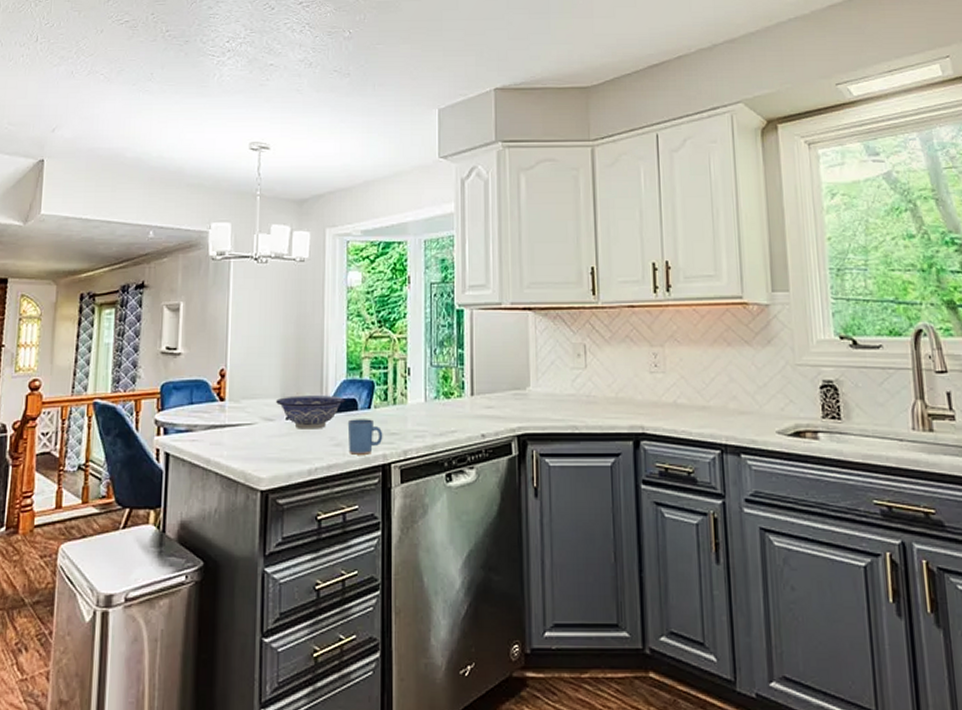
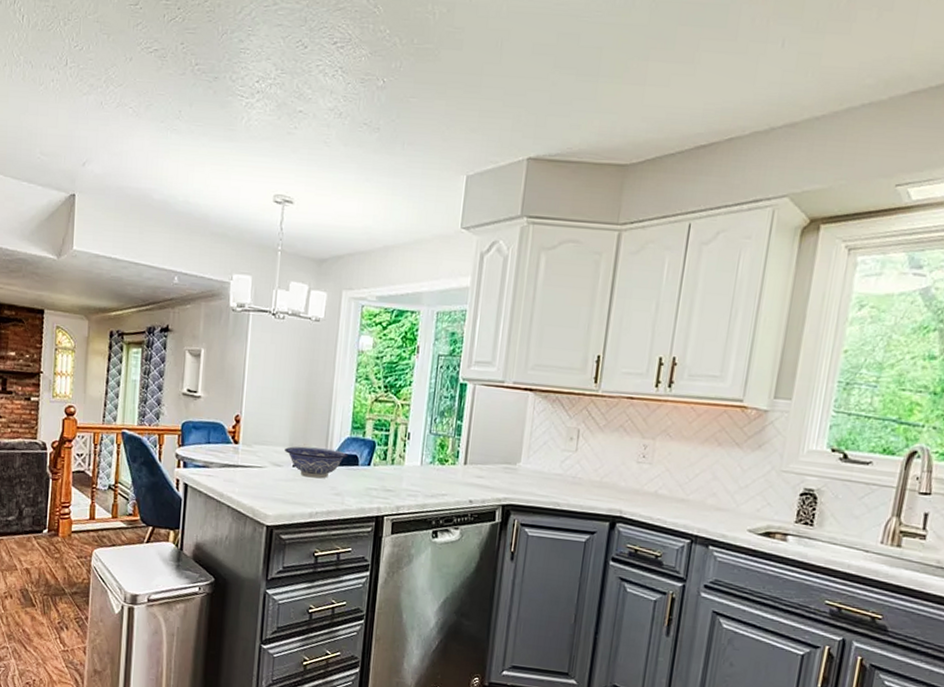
mug: present [347,419,383,455] -> none [347,473,380,506]

